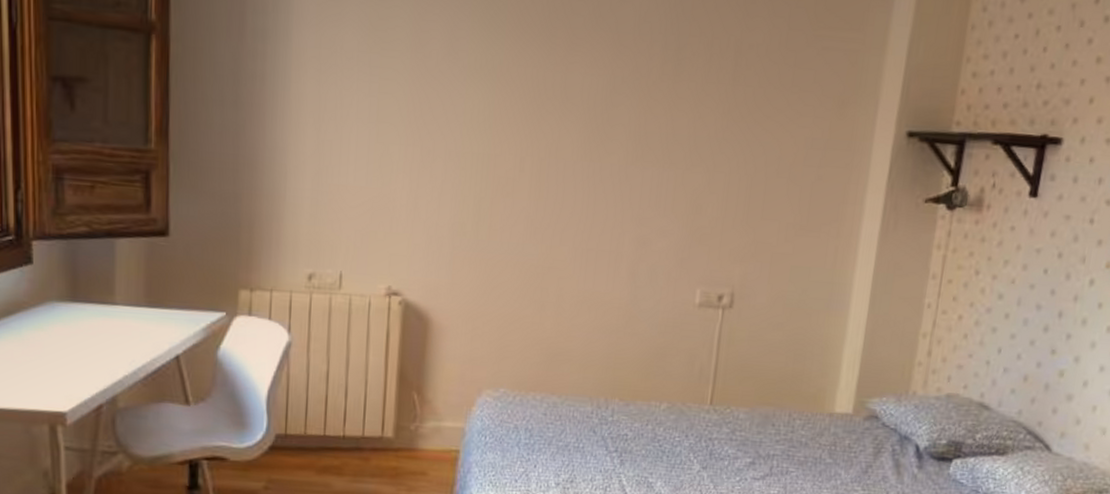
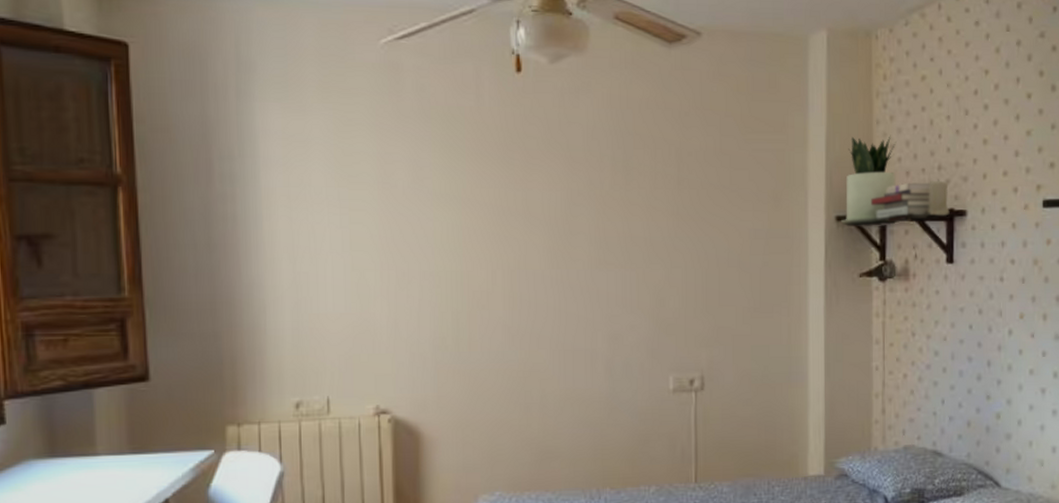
planter: none [912,41,992,148] -> present [840,136,899,227]
books: none [951,100,1027,147] -> present [871,182,938,223]
candle: none [1012,99,1045,144] -> present [925,179,950,218]

